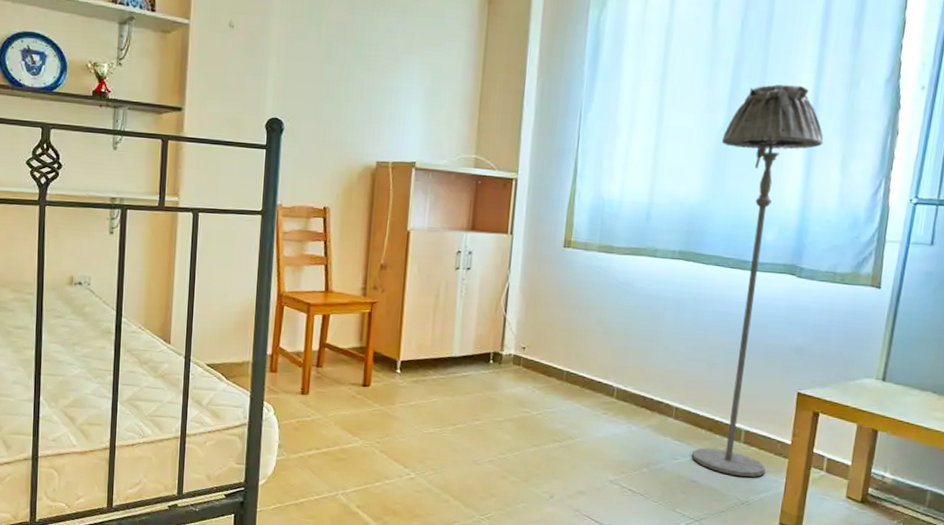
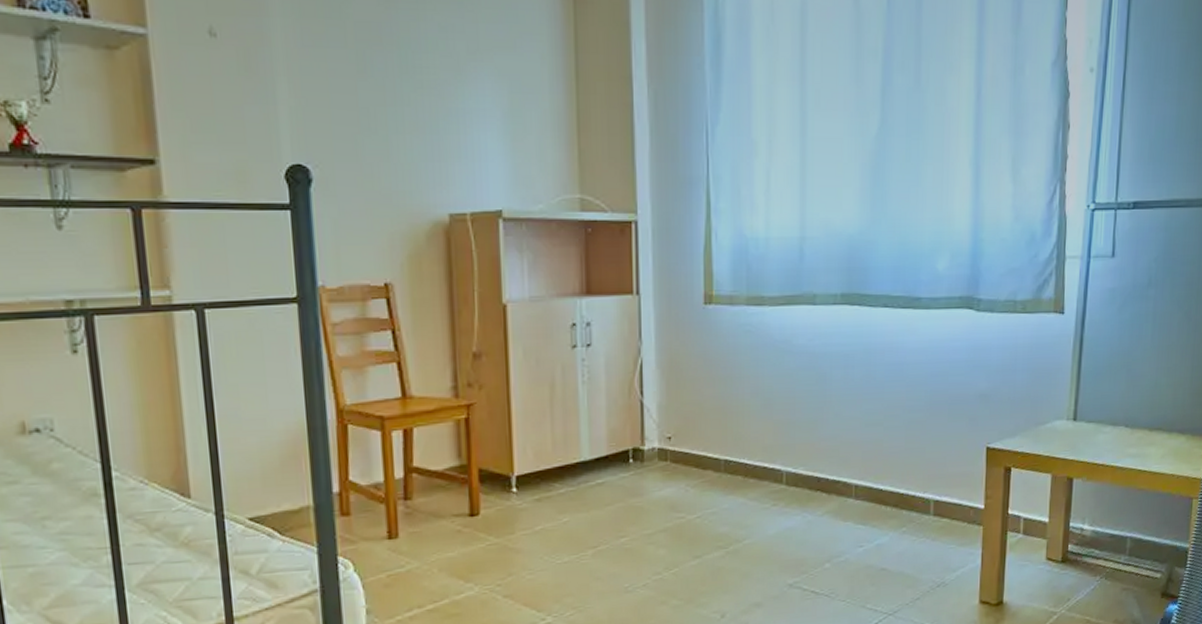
floor lamp: present [692,84,824,477] -> none [877,74,991,556]

